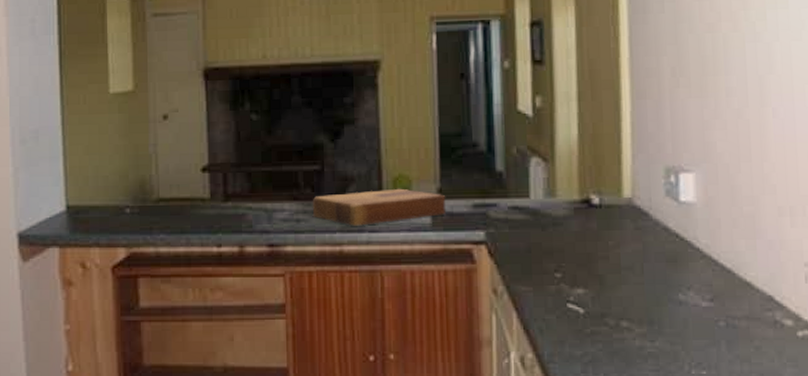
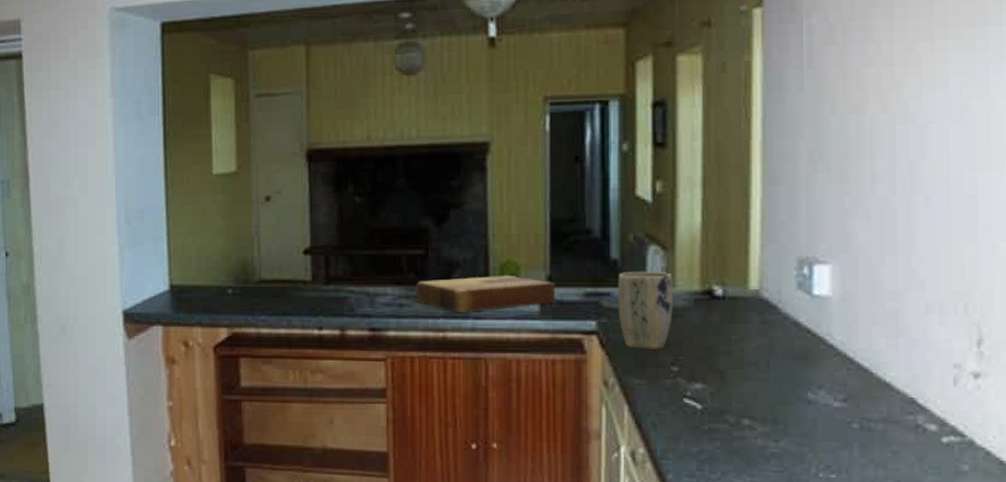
plant pot: none [503,182,555,257] -> present [617,271,673,350]

